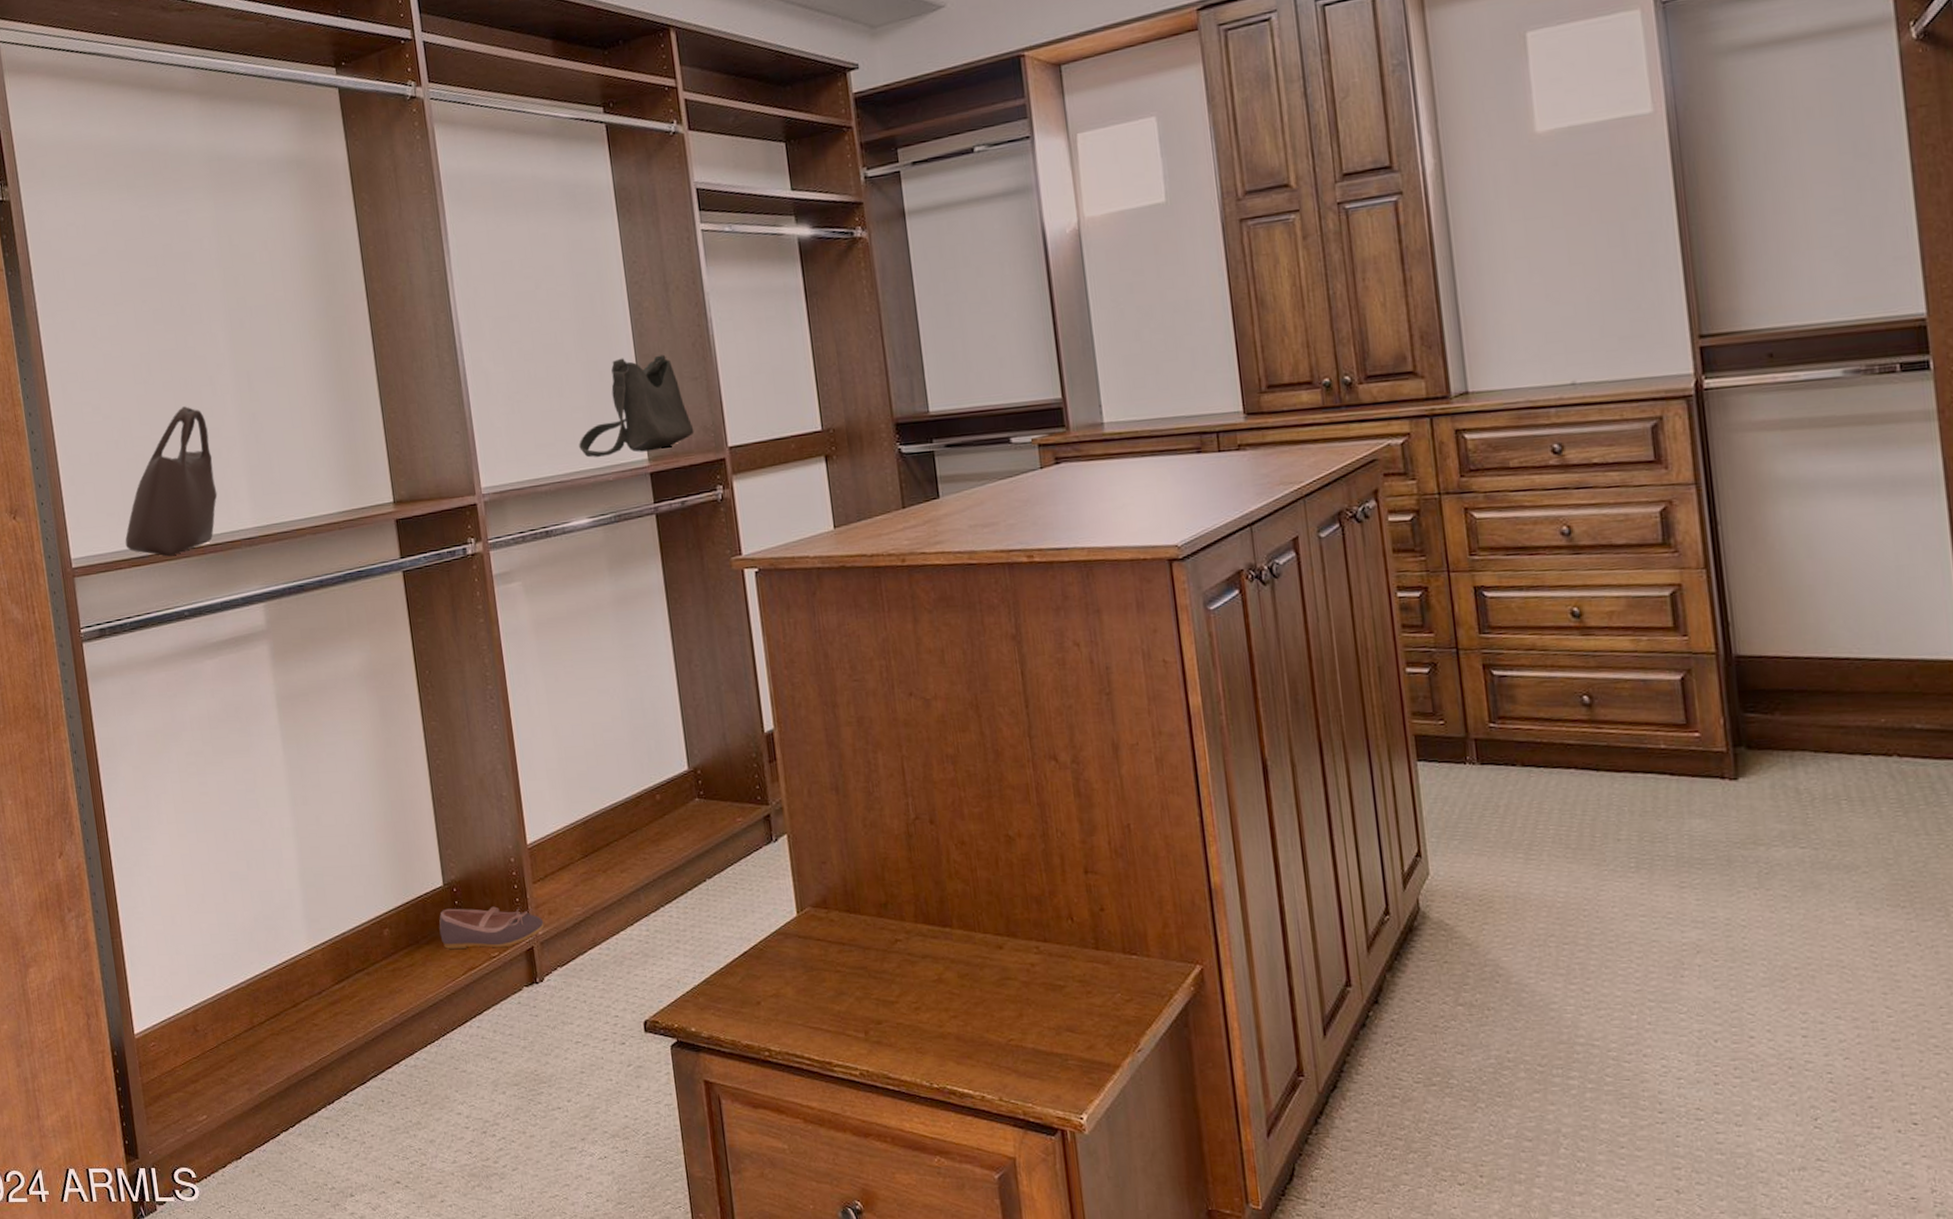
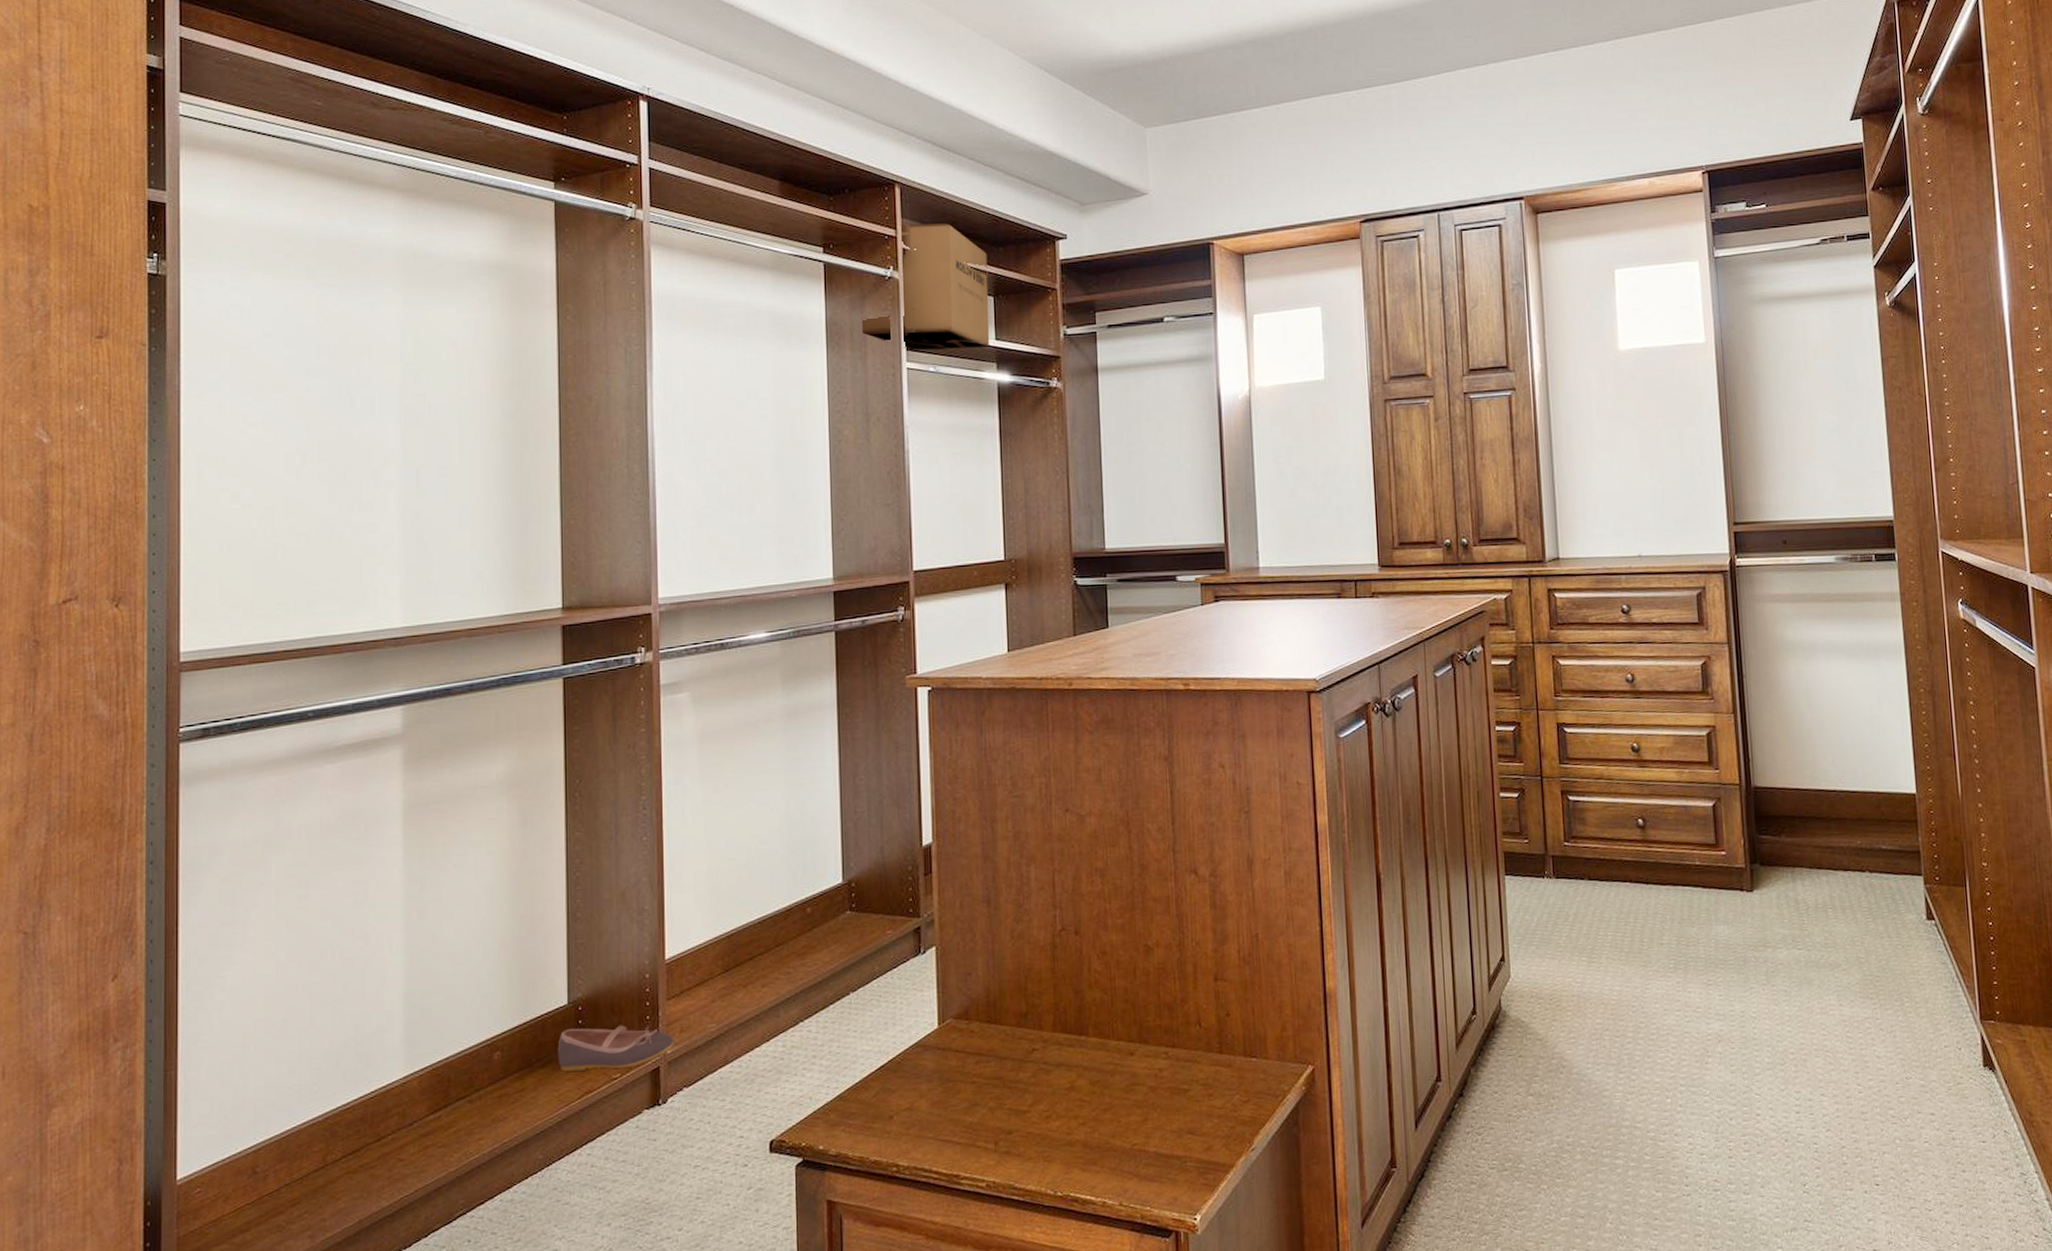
handbag: present [125,406,218,557] -> none [248,499,365,654]
shoulder bag: present [579,354,694,458] -> none [765,480,881,575]
box: none [649,66,785,210] -> present [861,223,990,350]

